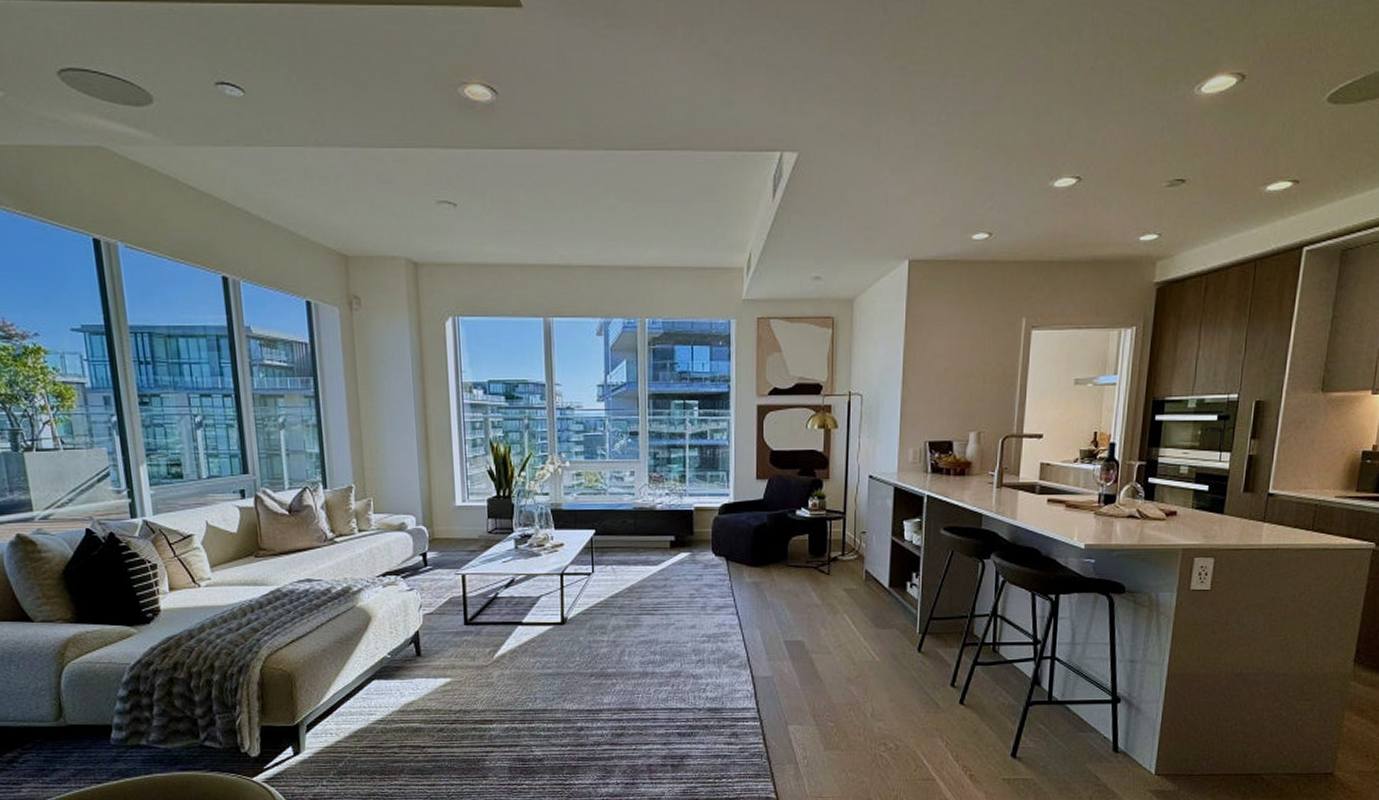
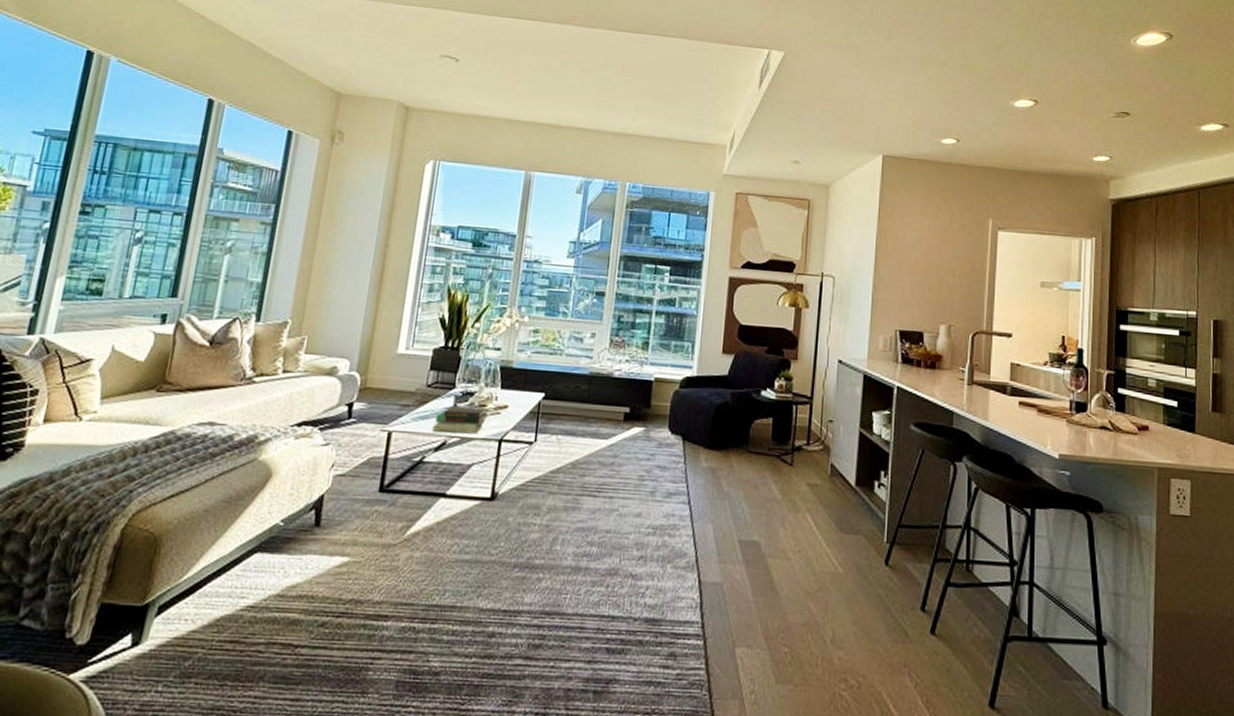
books: none [499,548,548,571] -> present [431,406,489,434]

